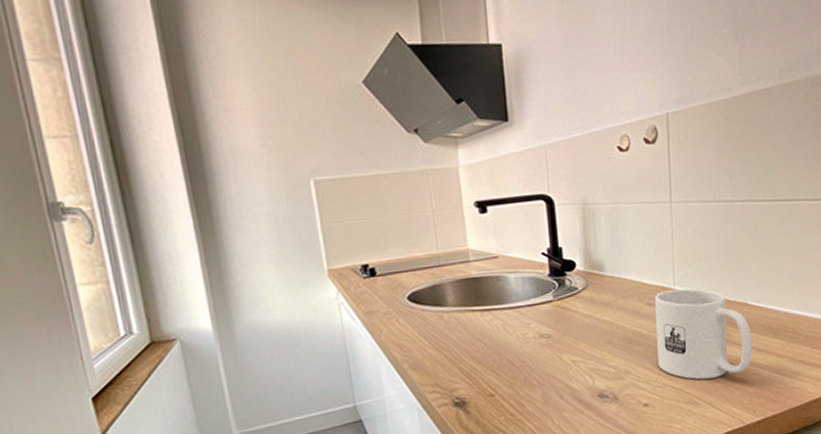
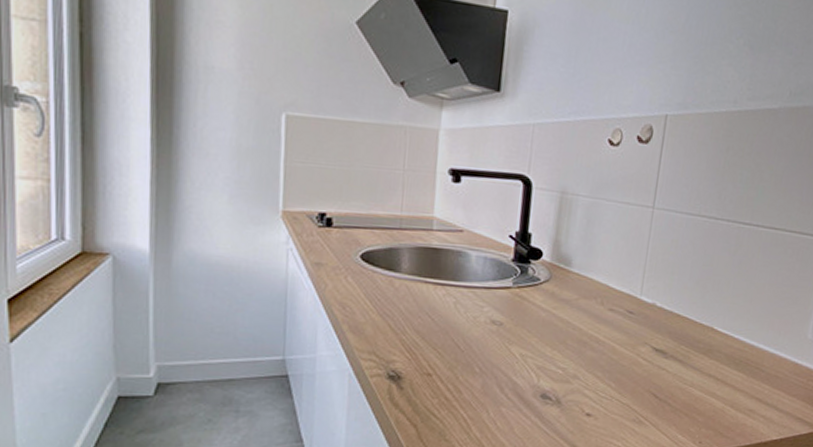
mug: present [655,288,753,380] -> none [609,299,712,400]

